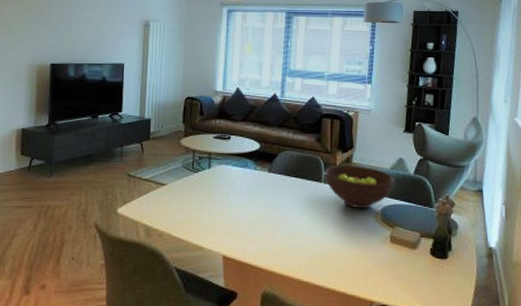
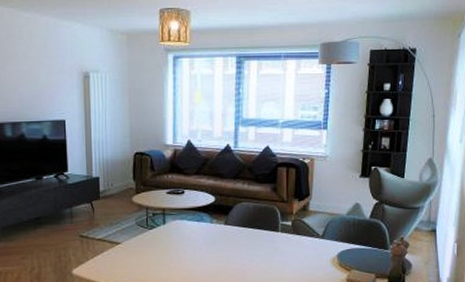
fruit bowl: present [325,165,394,209] -> none [281,213,351,255]

